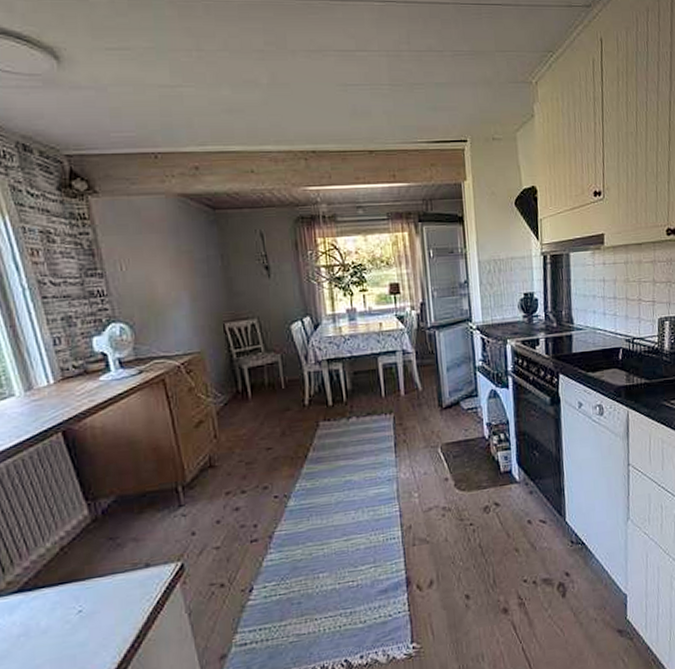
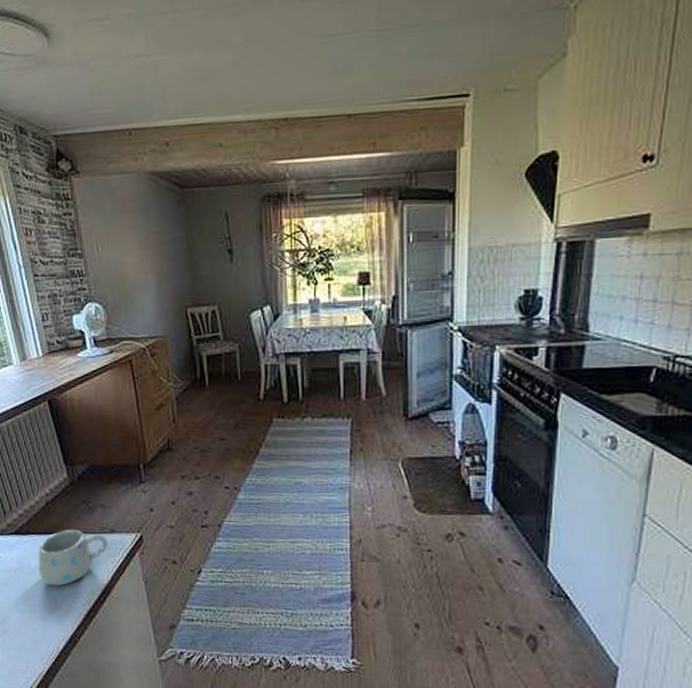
mug: none [50,571,142,645] -> present [38,529,108,586]

